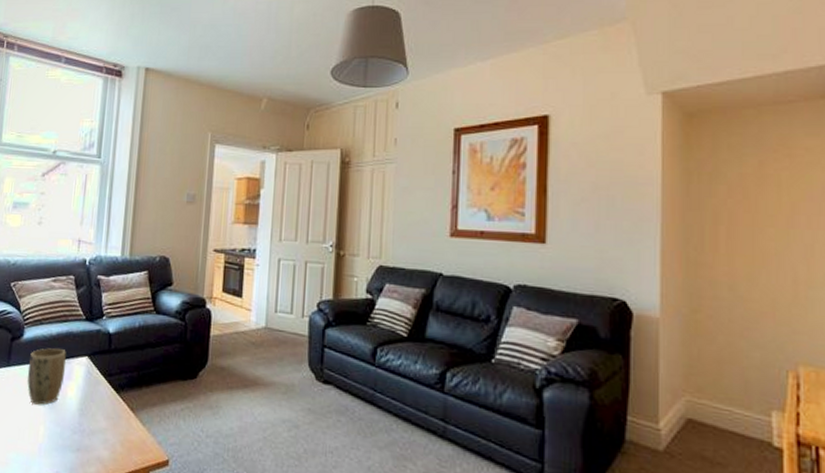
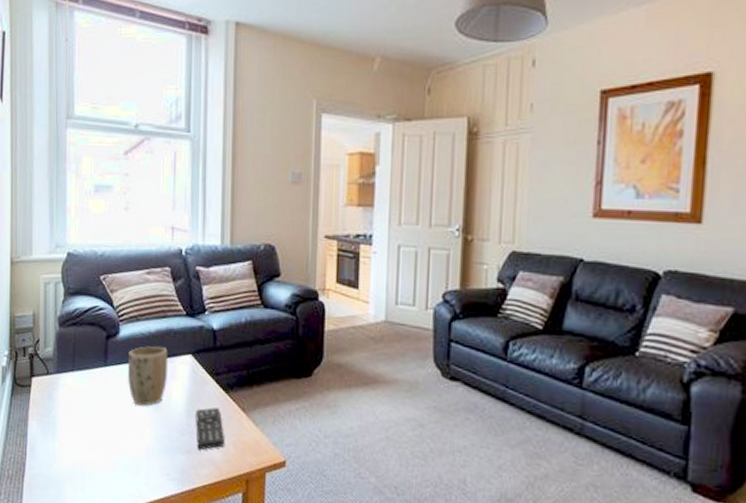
remote control: none [86,407,114,449] -> present [196,407,225,450]

